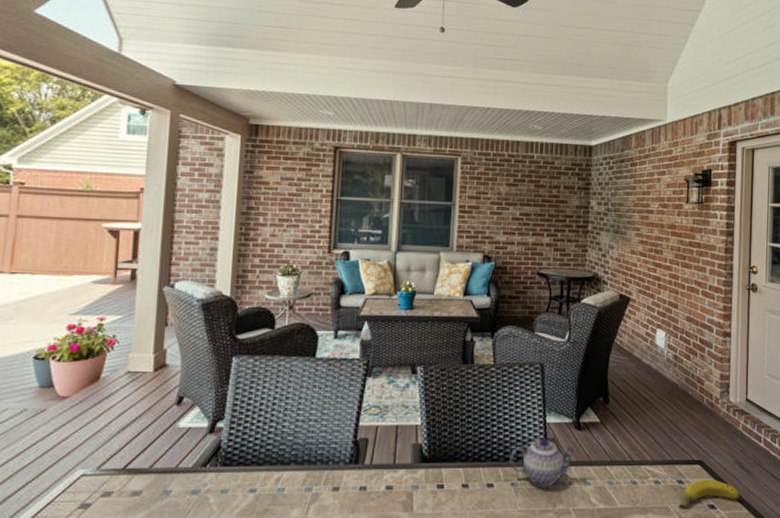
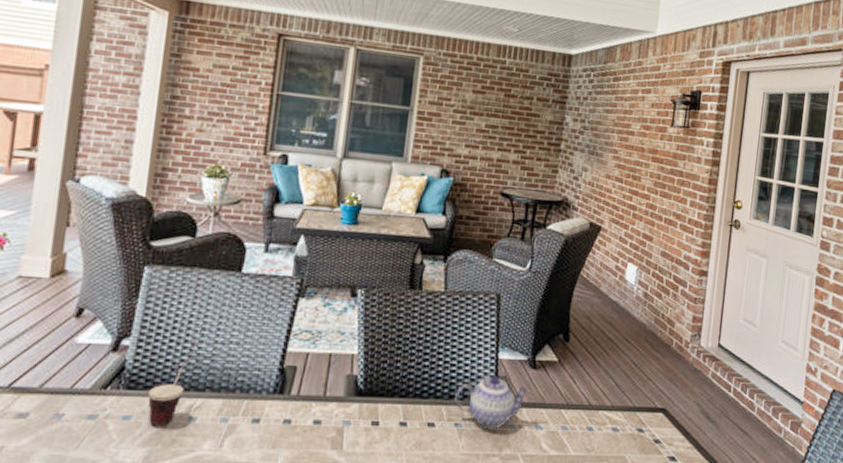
cup: none [242,433,279,497] -> present [148,355,194,425]
banana: present [679,479,742,509] -> none [636,428,705,460]

